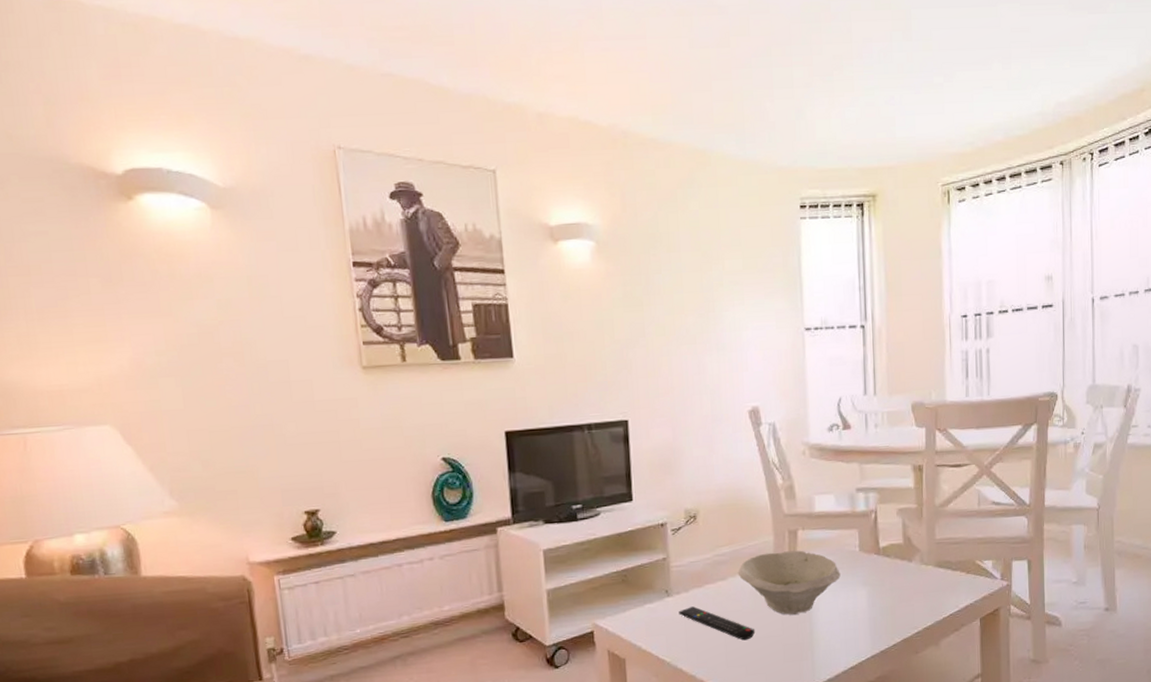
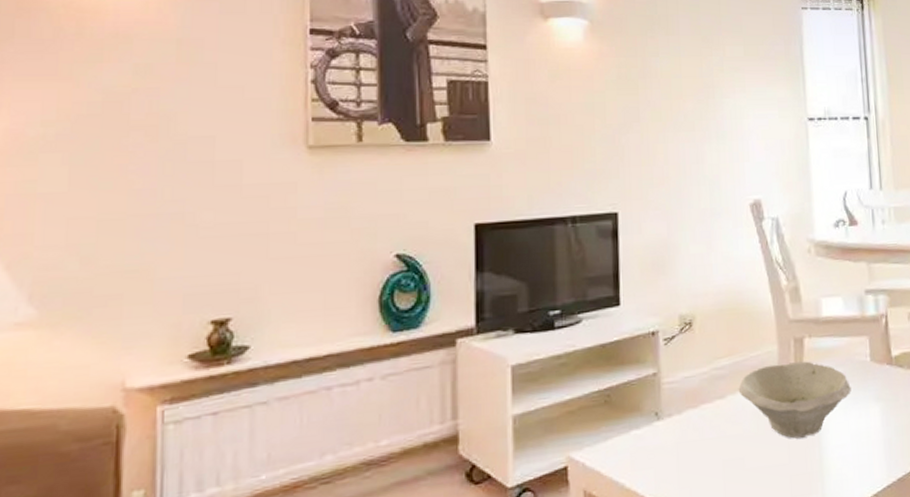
remote control: present [679,606,755,641] -> none [670,431,757,472]

